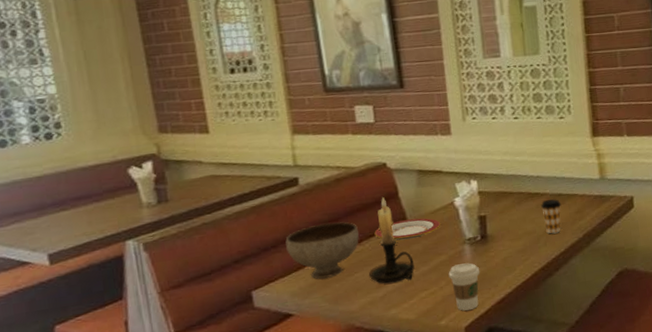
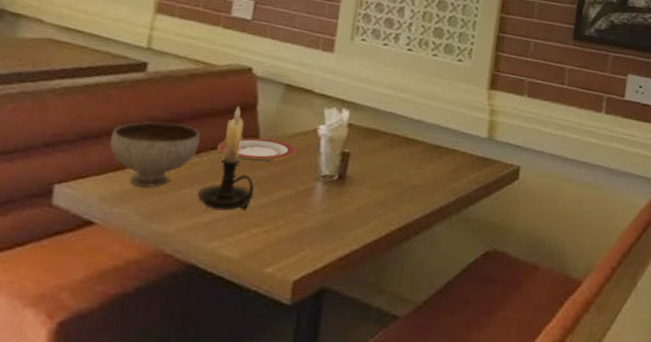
coffee cup: present [448,263,480,311] -> none [289,203,328,261]
coffee cup: present [541,199,562,234] -> none [414,150,439,191]

